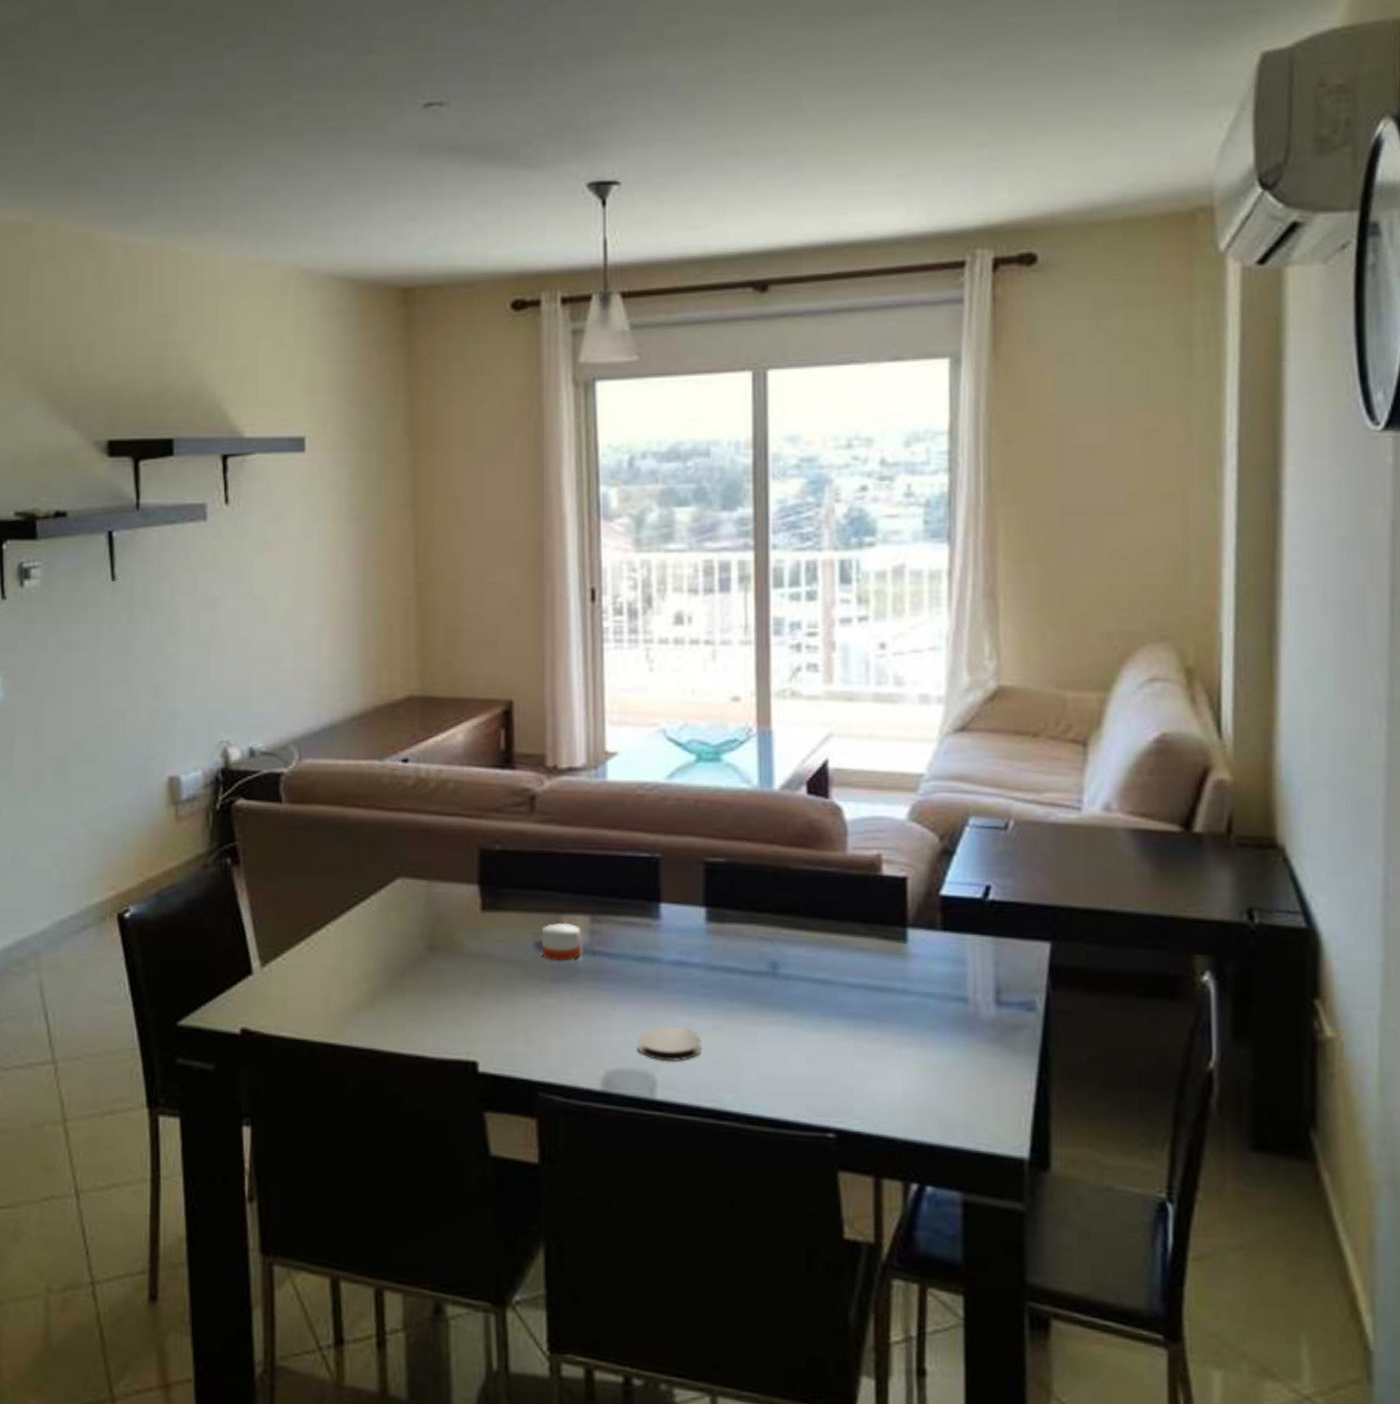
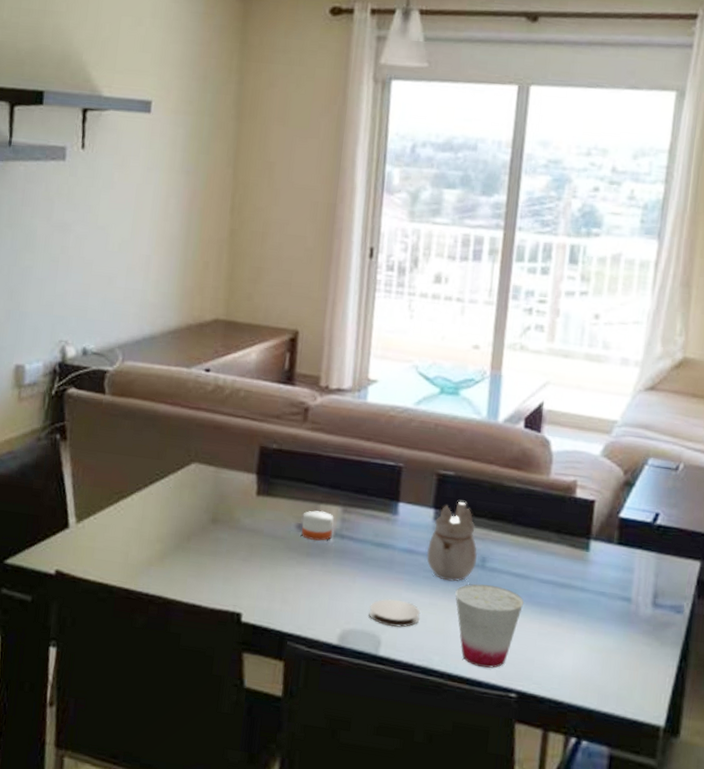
teapot: none [701,895,767,997] -> present [426,502,477,582]
cup: none [743,997,832,1104] -> present [455,584,524,668]

